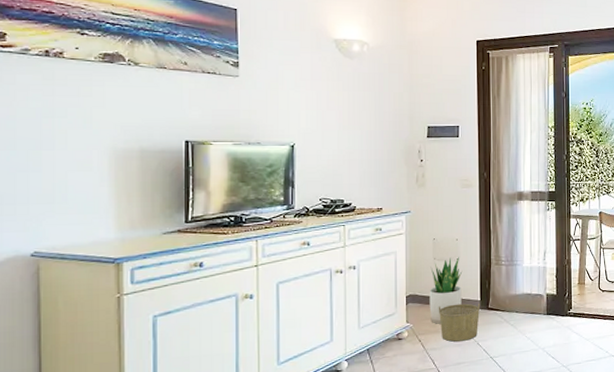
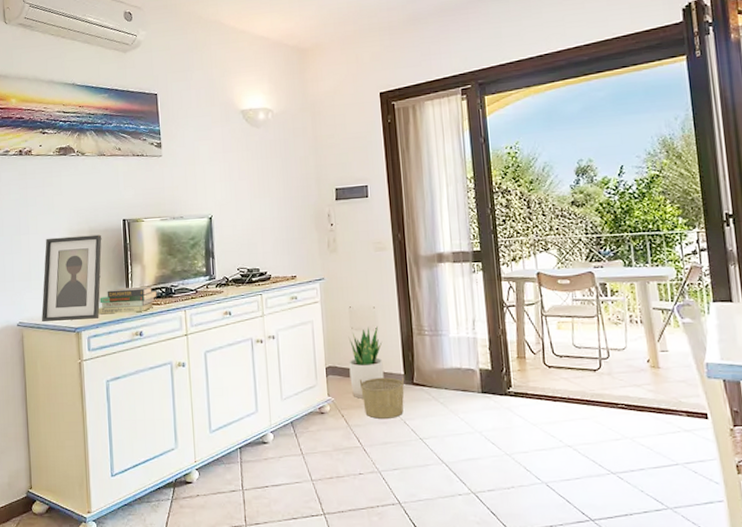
picture frame: none [66,155,157,252] -> present [41,234,102,323]
books: none [146,214,224,244] -> present [98,286,157,315]

